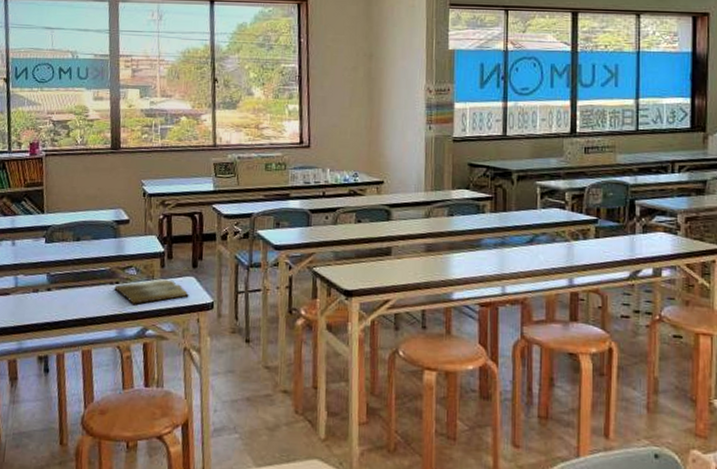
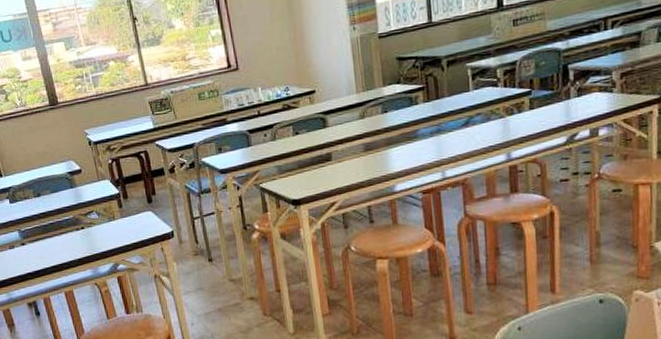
book: present [114,279,189,304] -> none [81,217,150,245]

